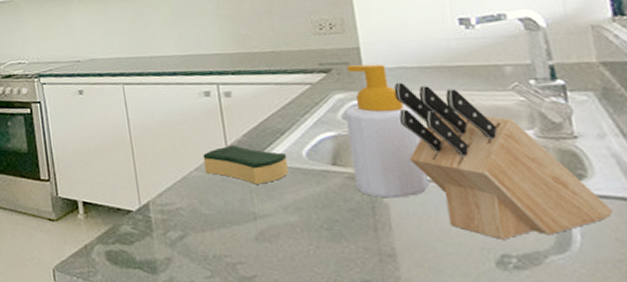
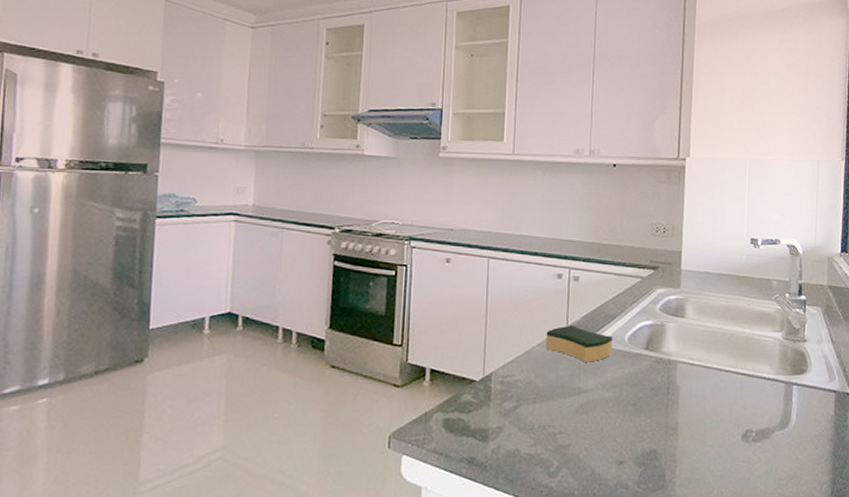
soap bottle: present [344,64,429,199] -> none [659,265,712,381]
knife block: present [394,82,614,240] -> none [699,284,818,418]

